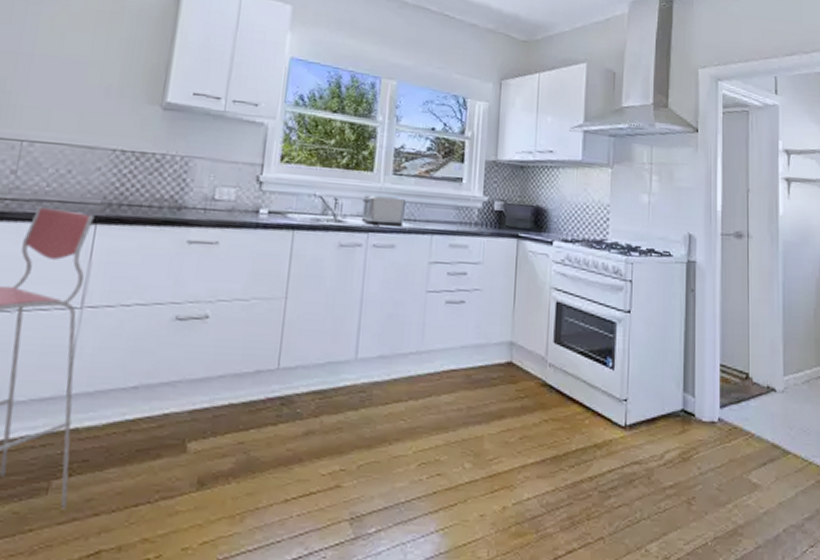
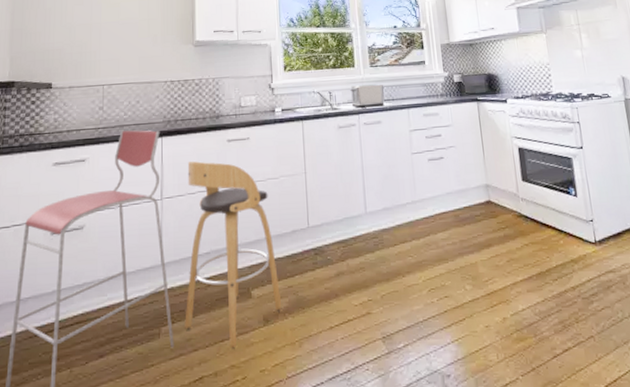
bar stool: none [86,263,232,517] -> present [185,161,282,349]

